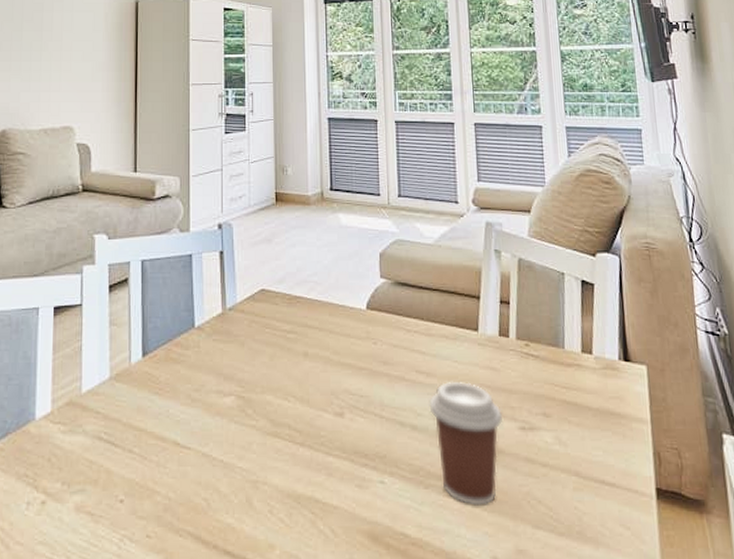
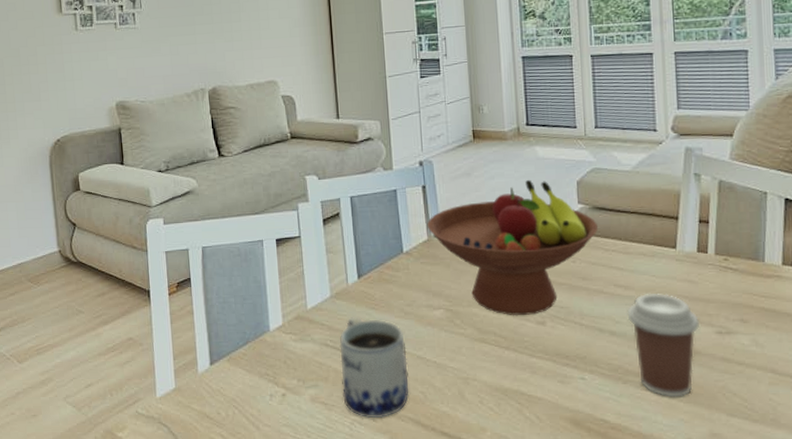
mug: none [113,402,191,534] -> present [339,316,409,419]
fruit bowl: none [223,249,400,406] -> present [427,179,598,316]

